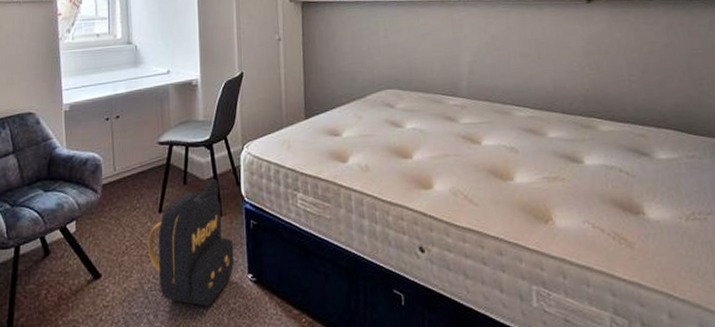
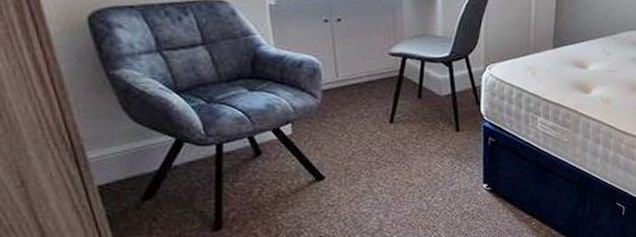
backpack: present [148,178,235,307] -> none [378,95,470,209]

